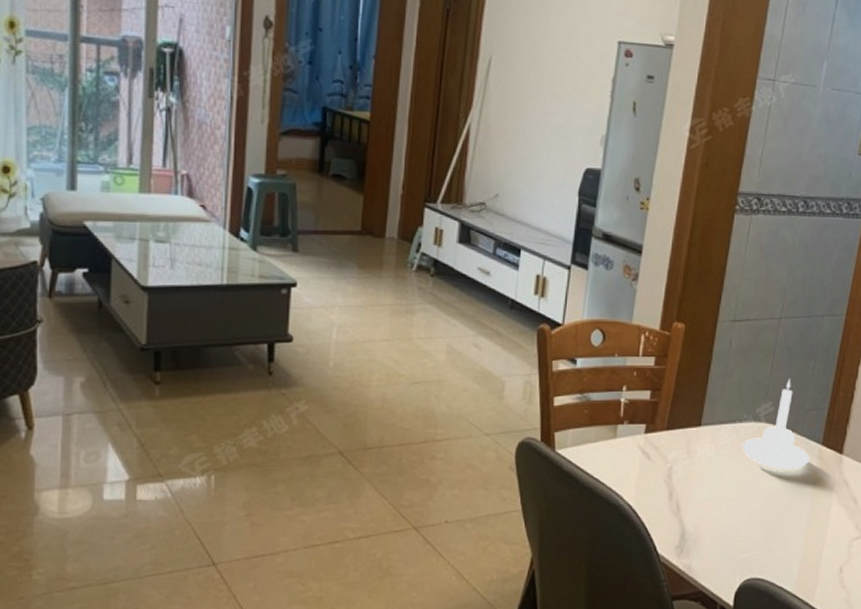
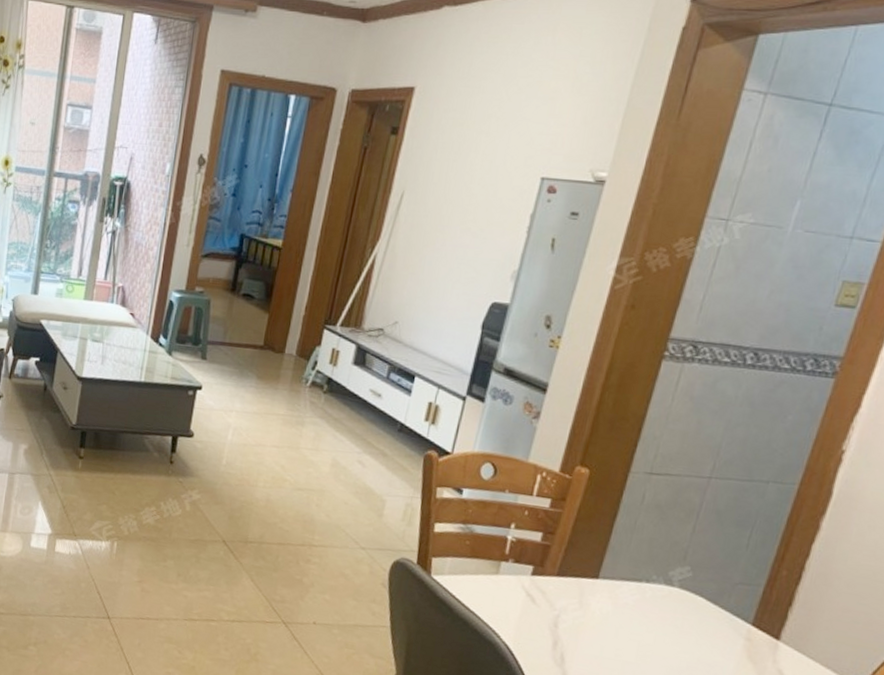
candle holder: present [742,378,810,469] -> none [647,544,734,646]

